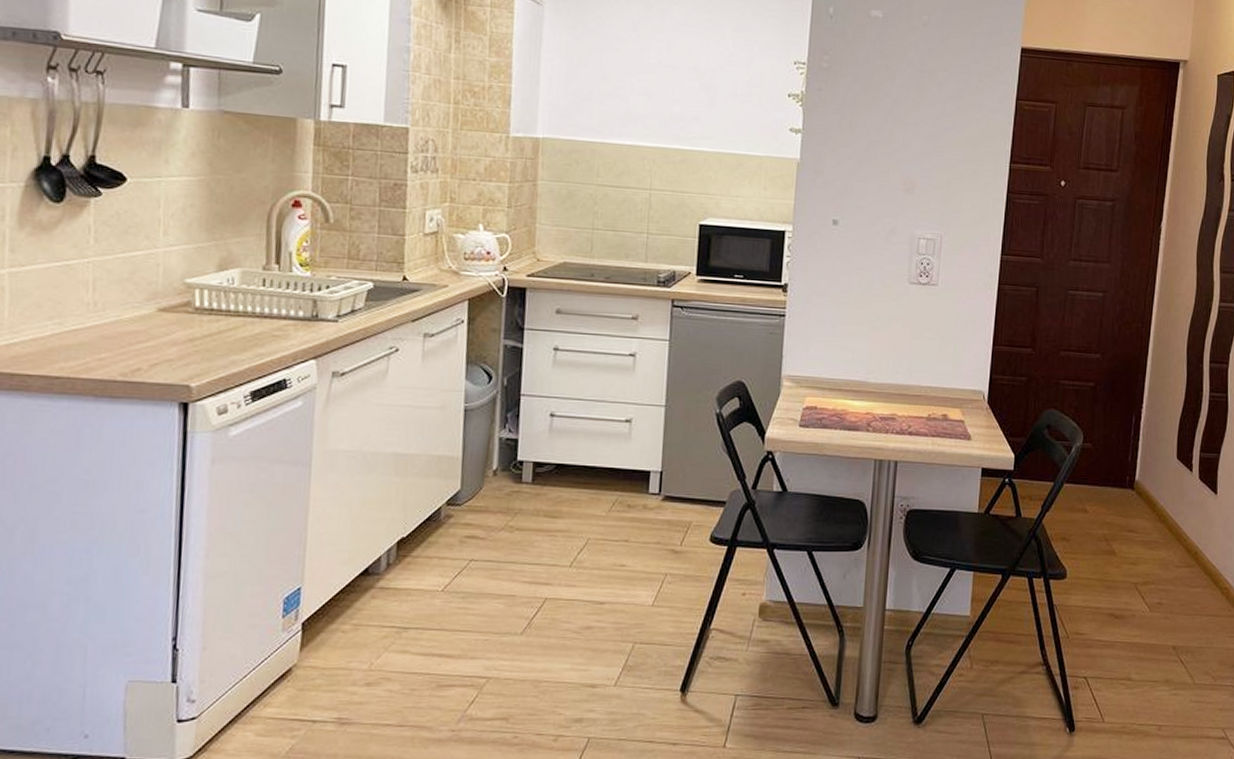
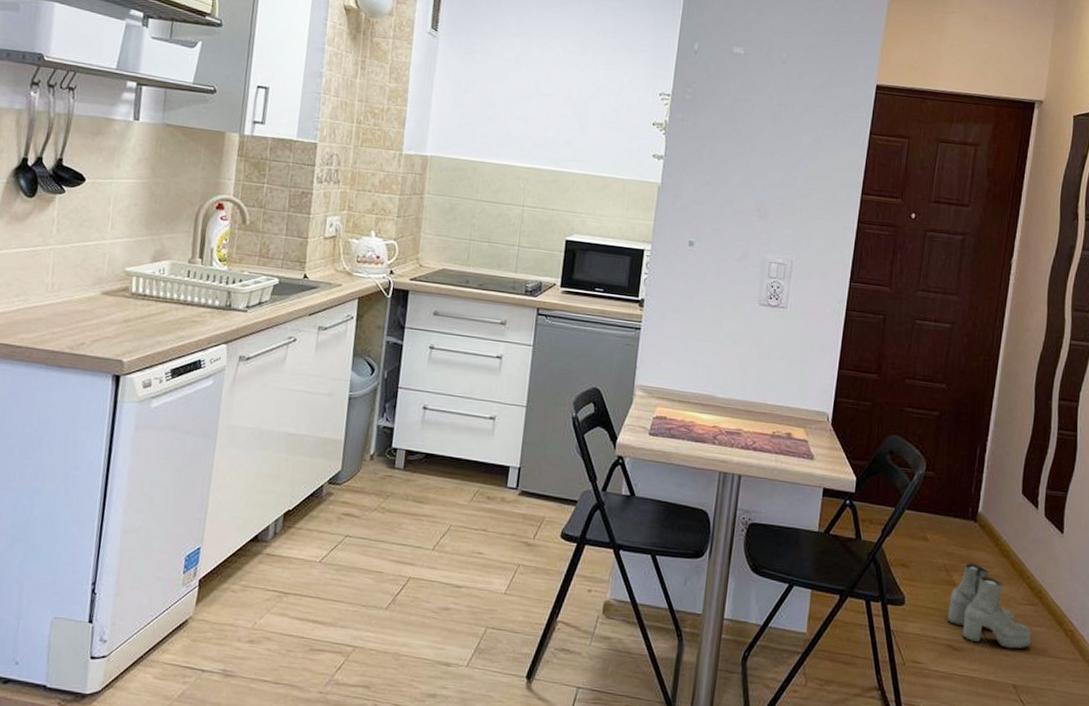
boots: none [1108,531,1189,612] -> present [947,563,1032,649]

